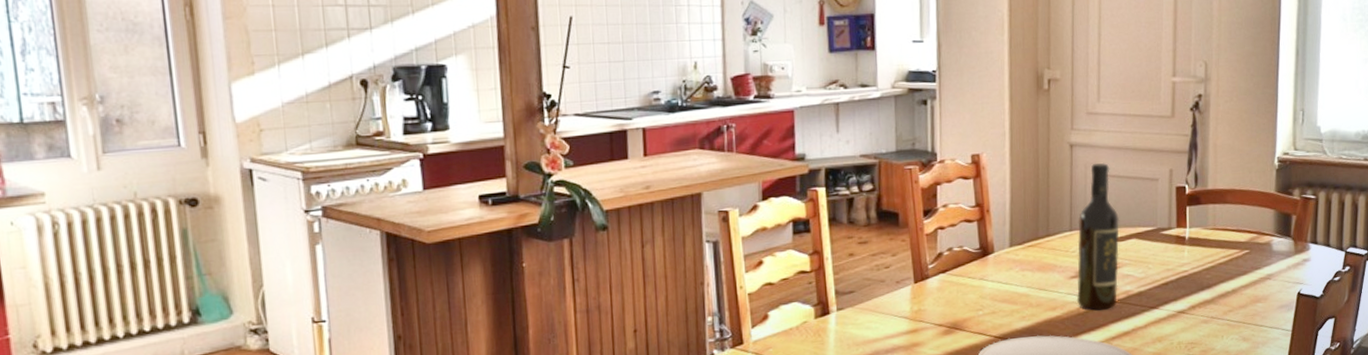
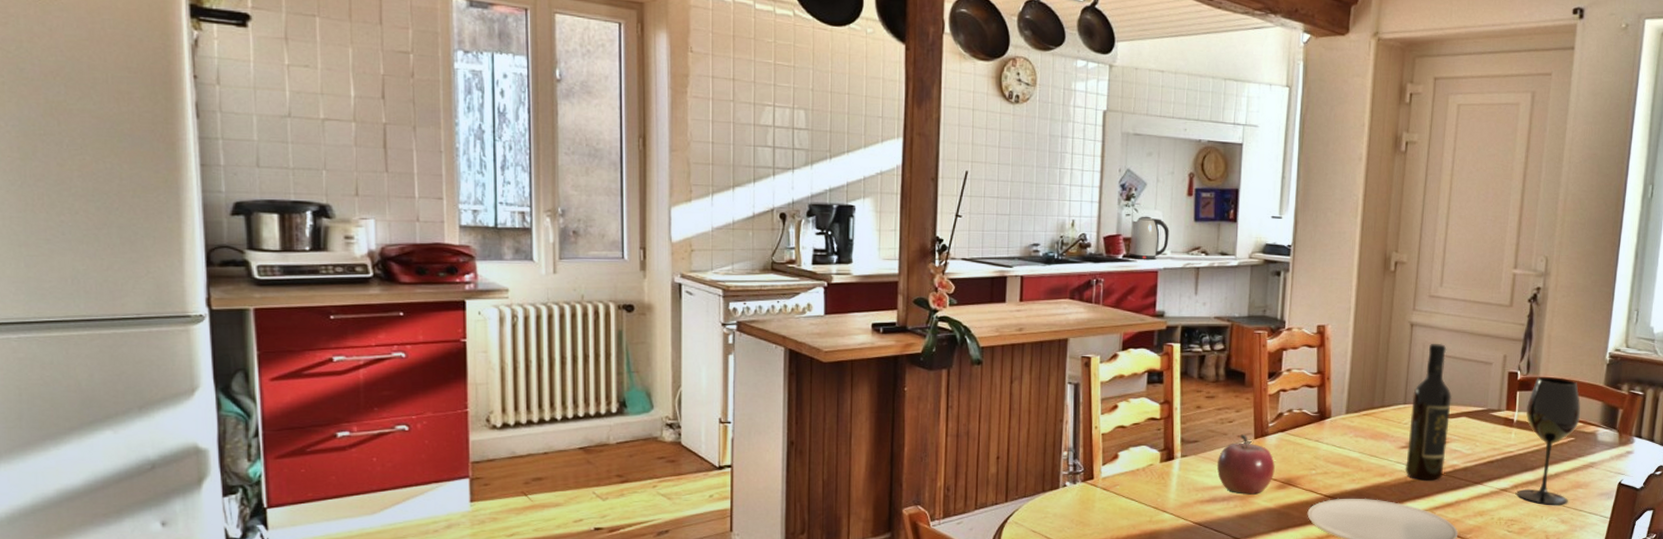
kettle: none [760,51,803,100] -> present [1129,216,1169,261]
fruit: none [876,279,939,344] -> present [1216,434,1275,495]
wineglass: none [1195,188,1254,323] -> present [1517,377,1581,506]

